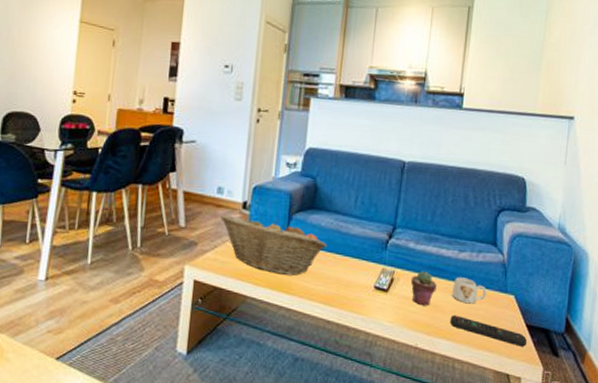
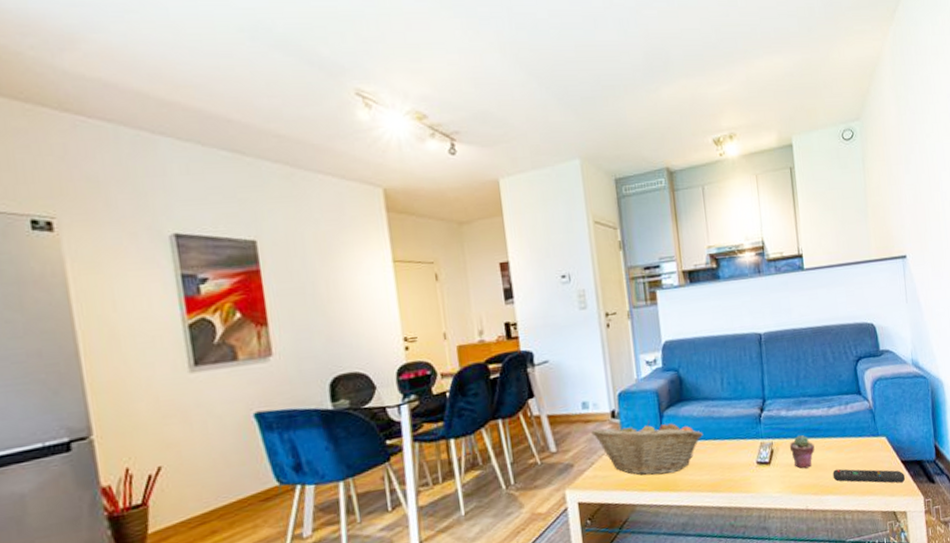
mug: present [452,277,488,304] -> none [829,431,862,456]

